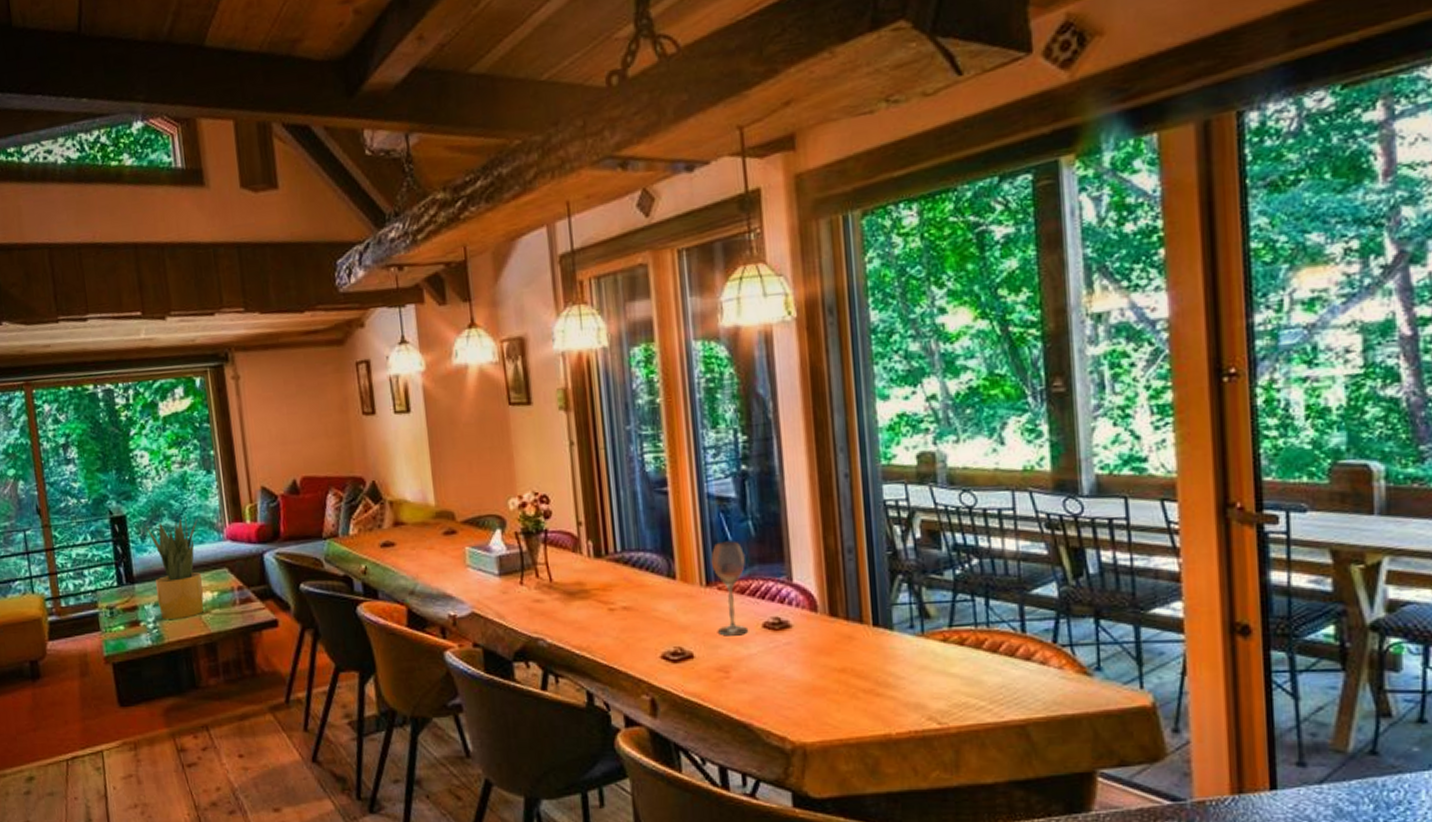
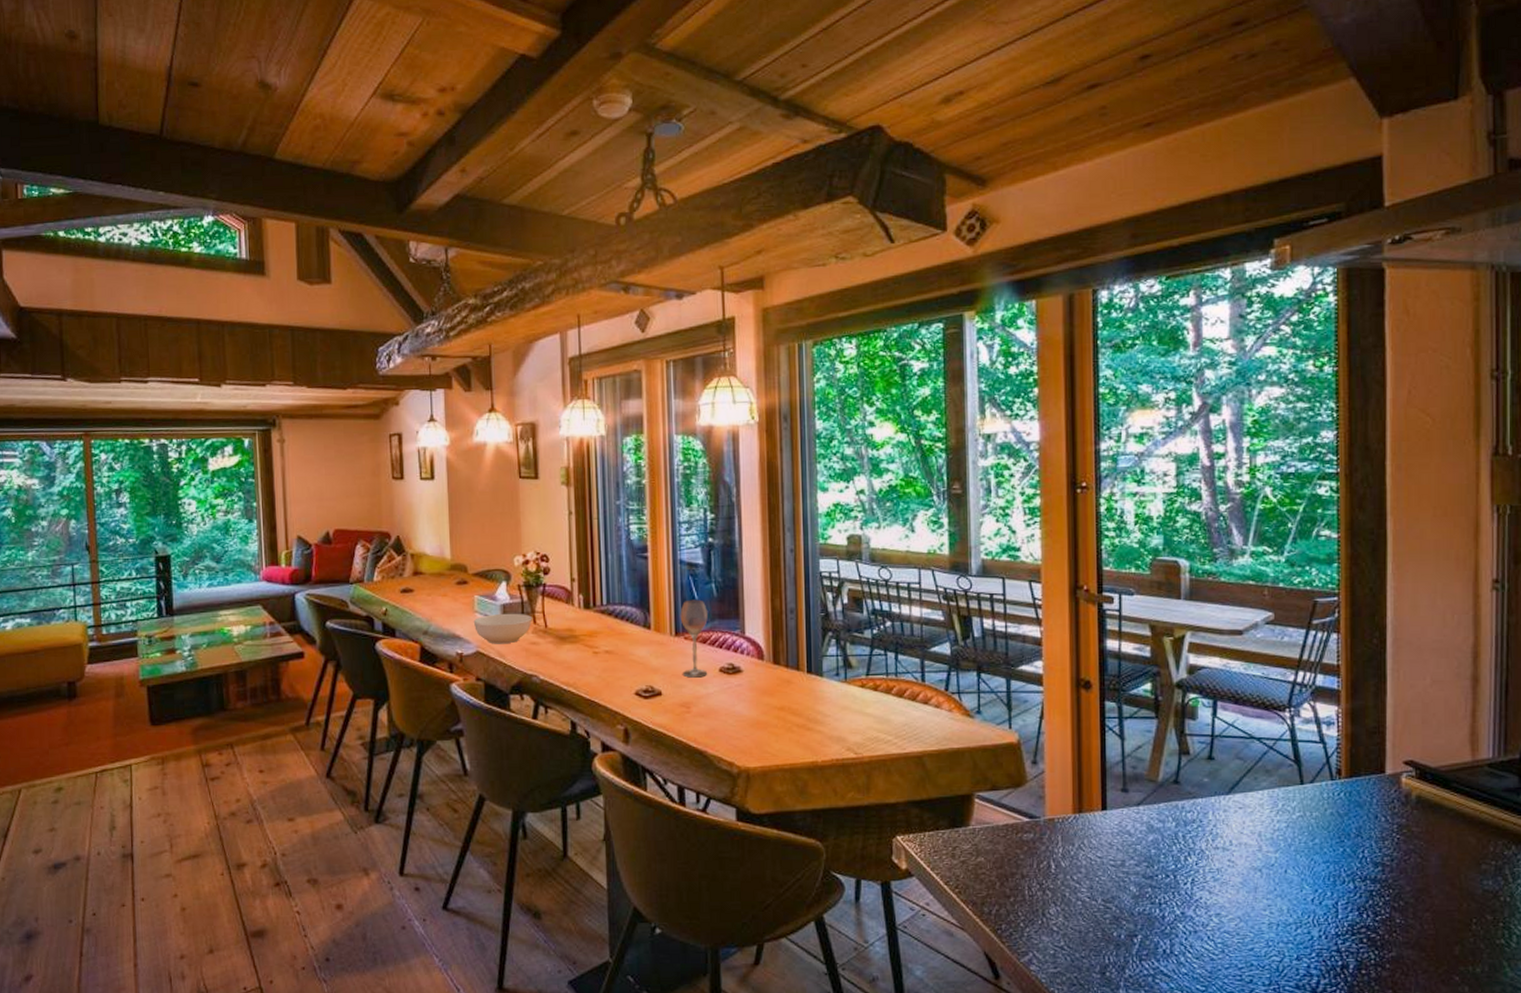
planter: present [145,516,205,621] -> none [188,558,238,650]
bowl: none [465,565,534,604] -> present [473,613,532,644]

